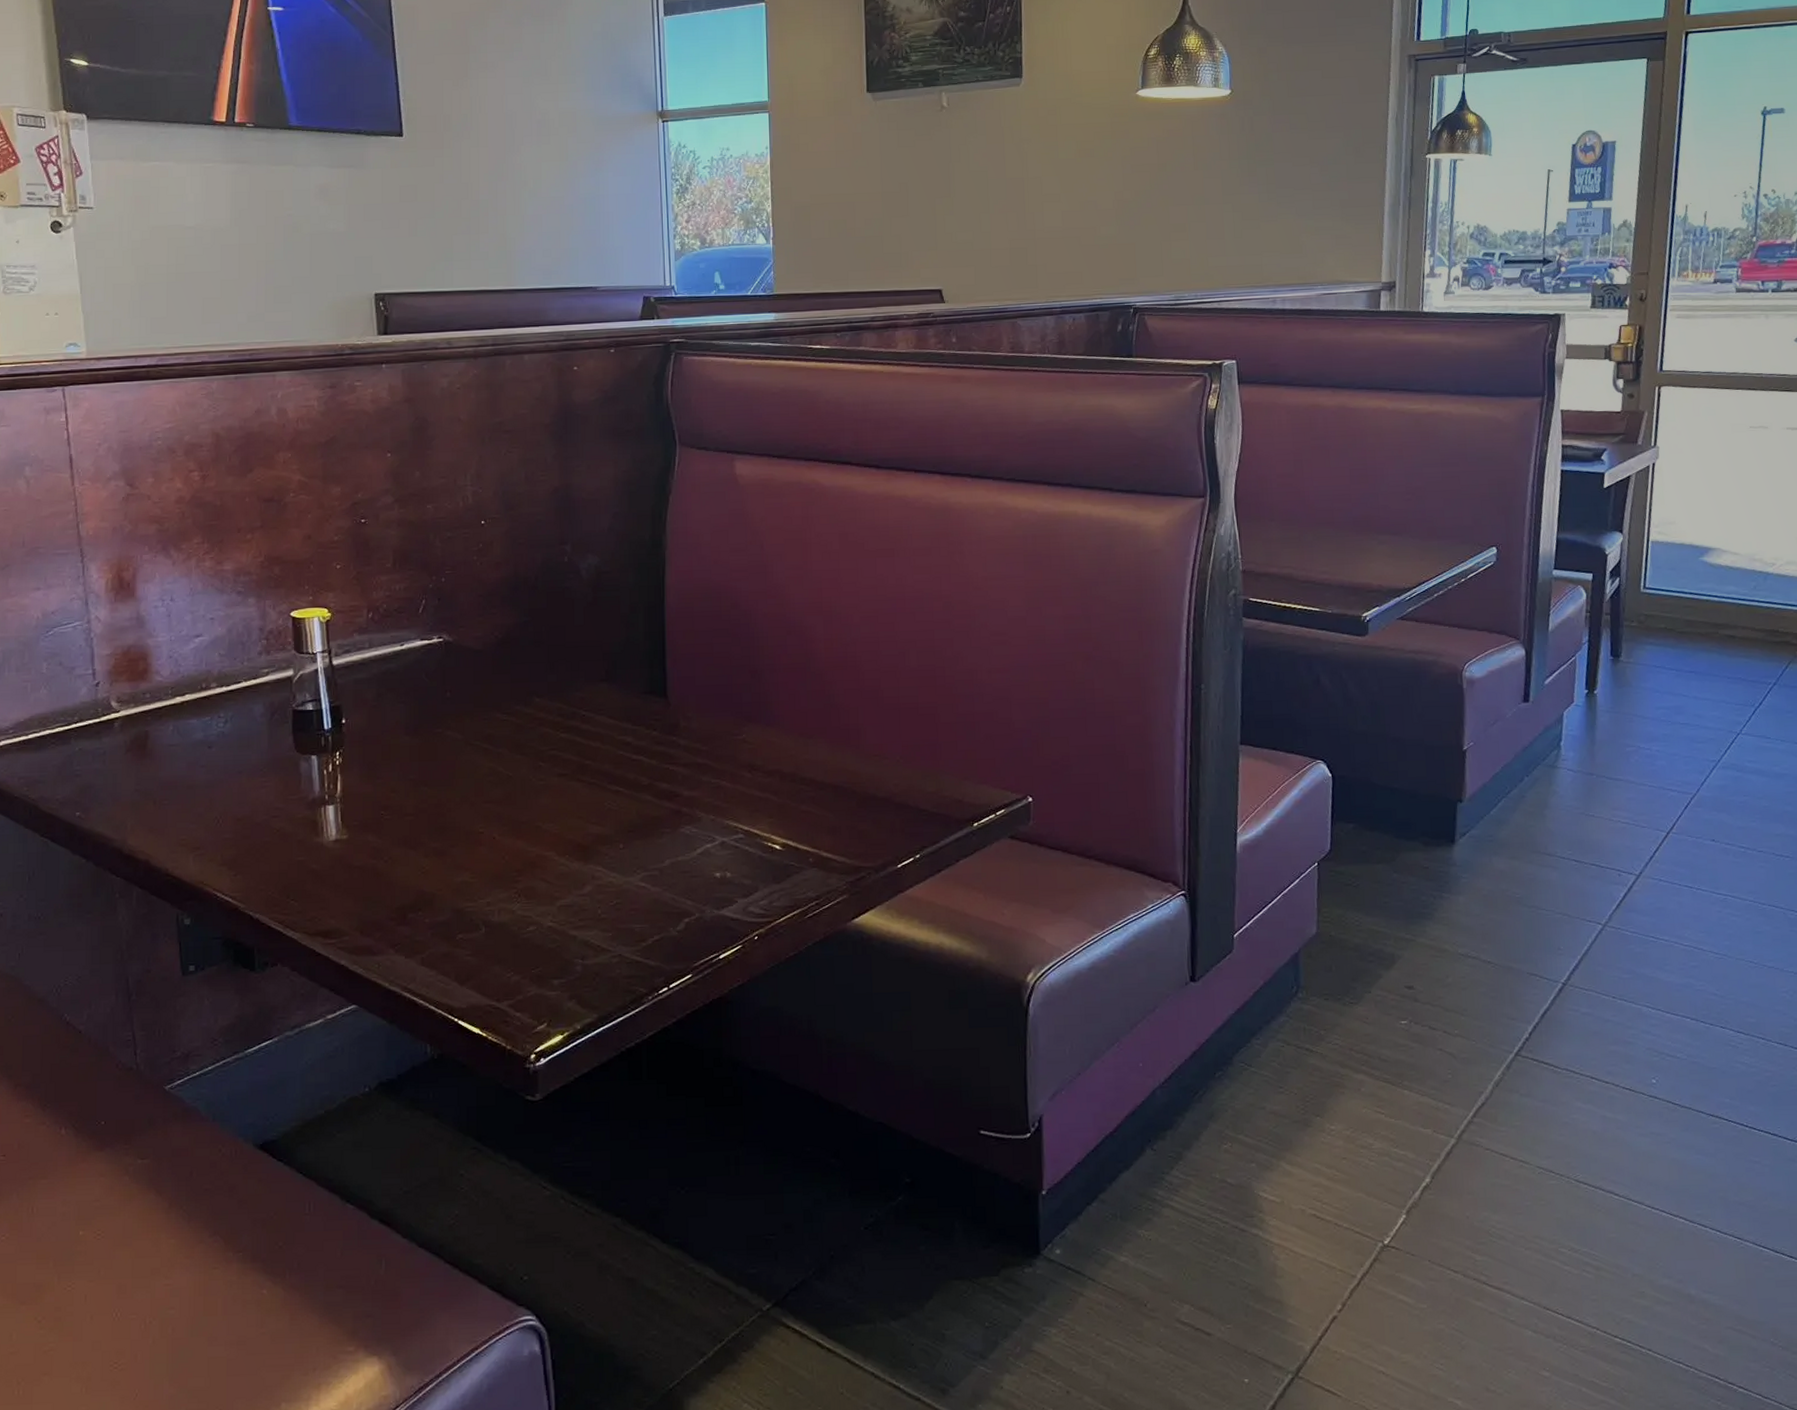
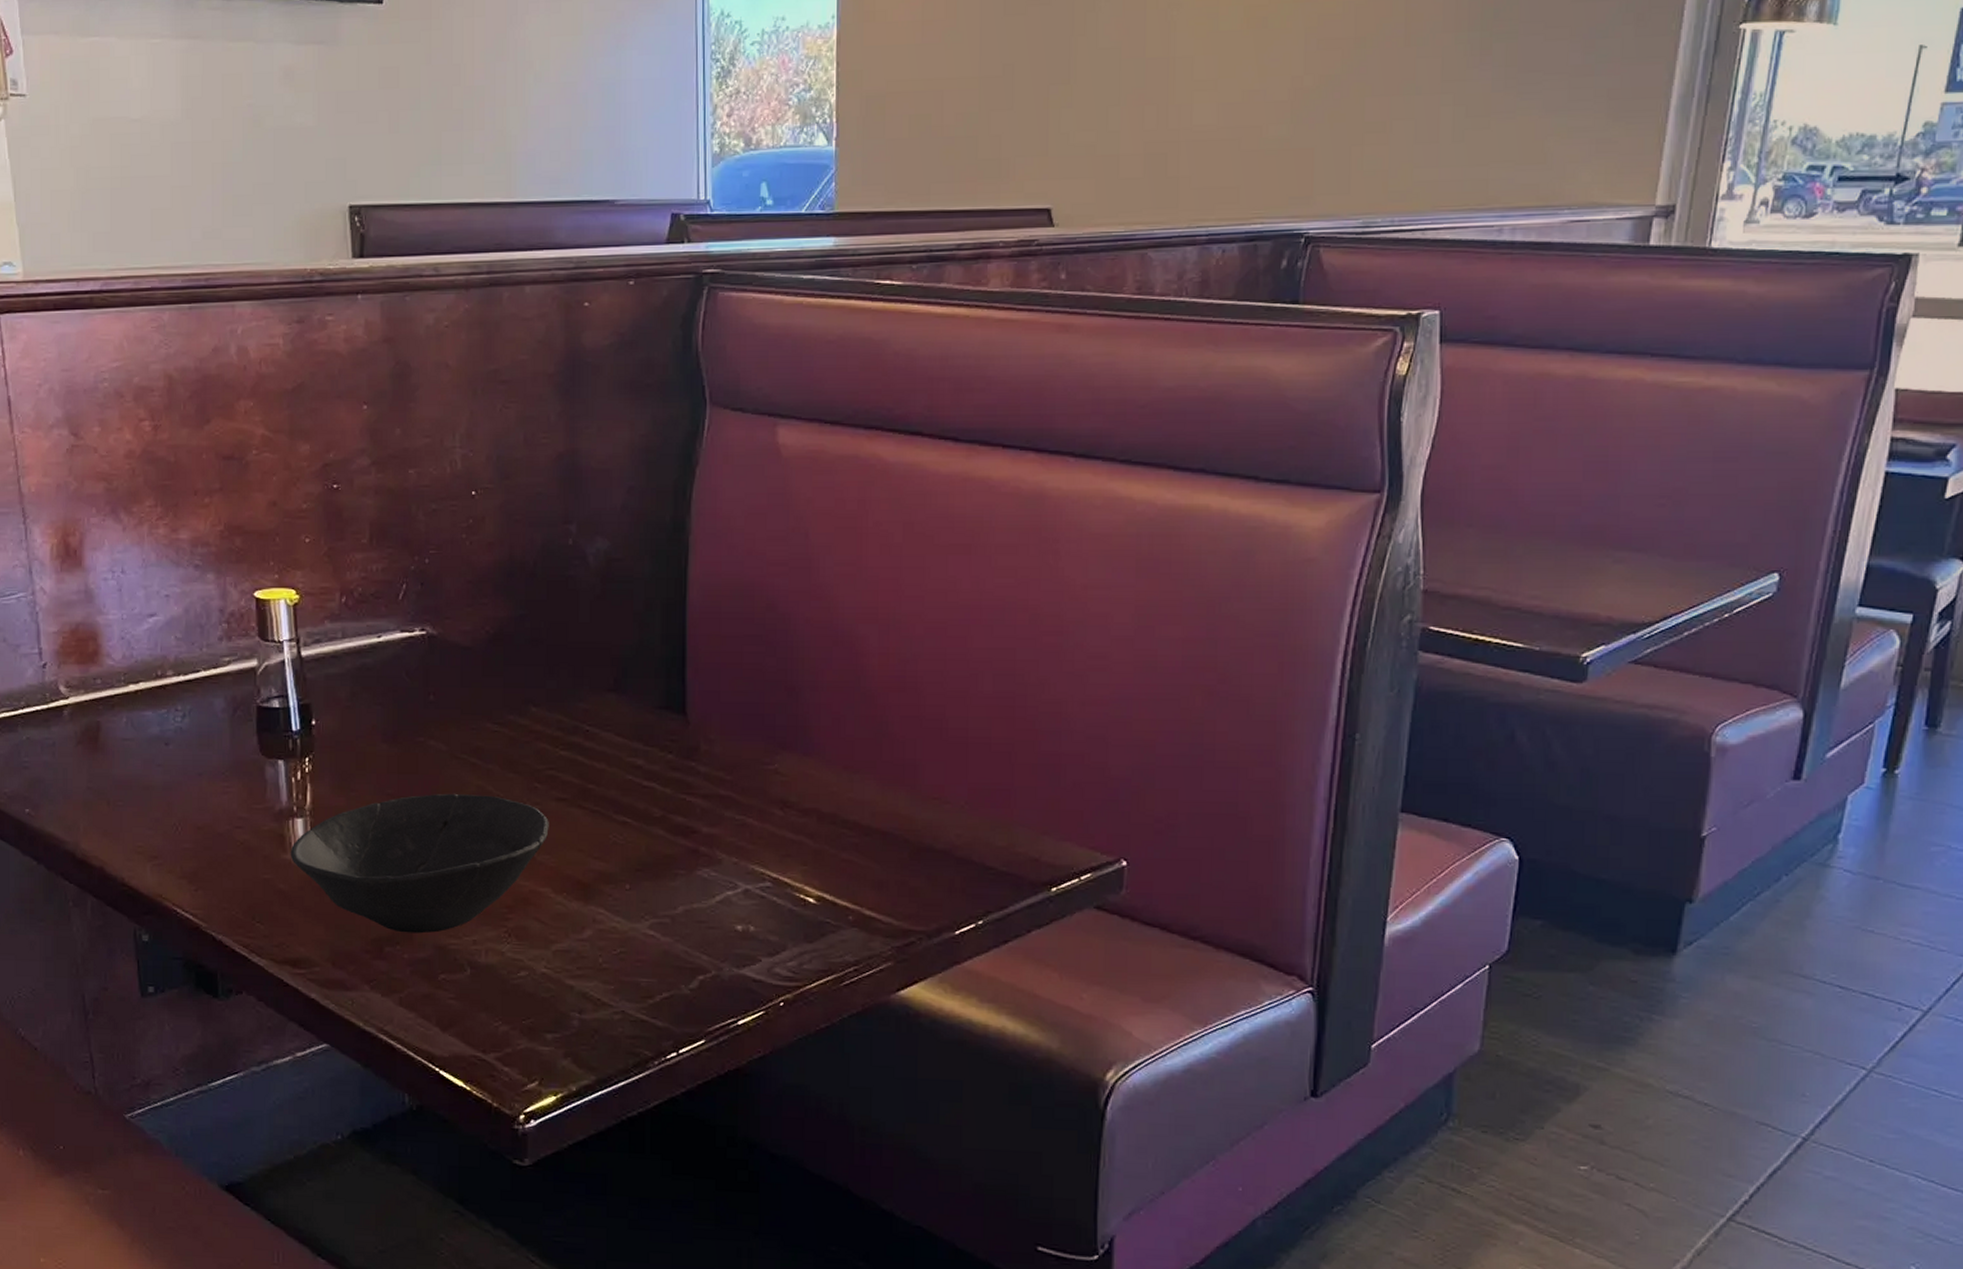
bowl: none [322,775,552,900] -> present [290,794,549,934]

